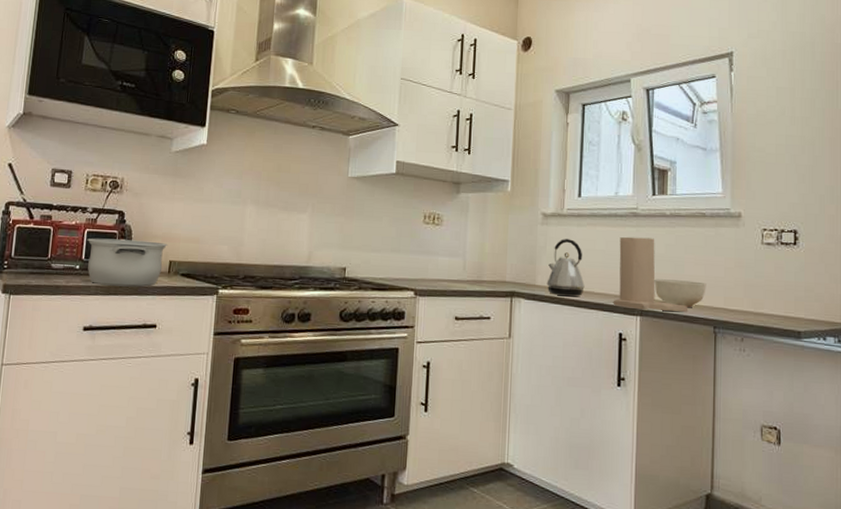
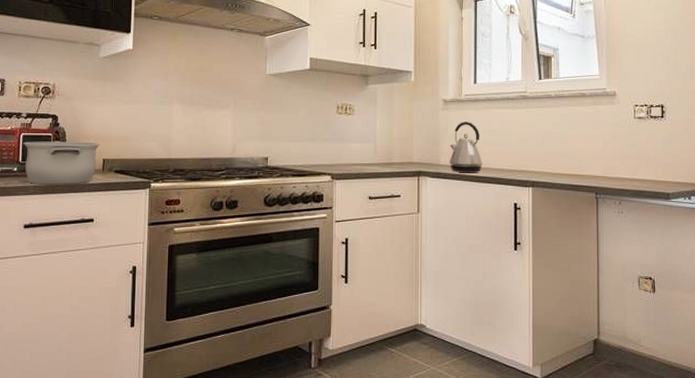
paper towel: present [613,236,687,312] -> none [508,117,572,182]
bowl: present [654,279,707,307] -> none [543,153,588,177]

